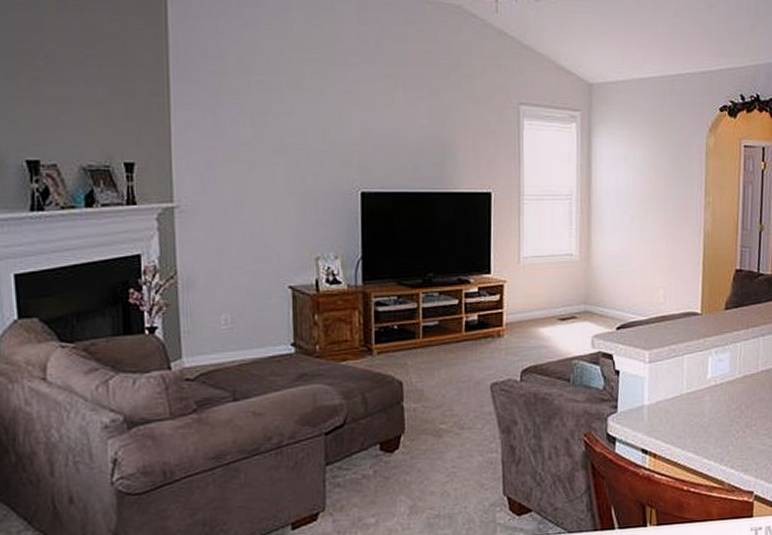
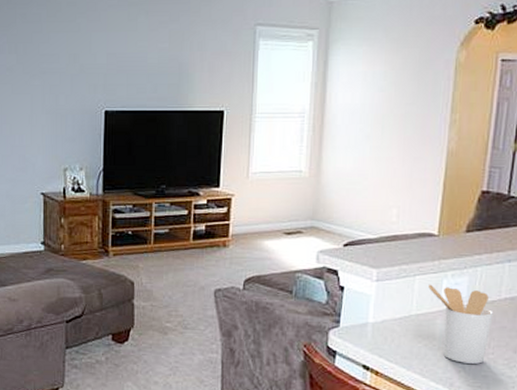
utensil holder: none [696,362,753,437] -> present [428,284,493,364]

